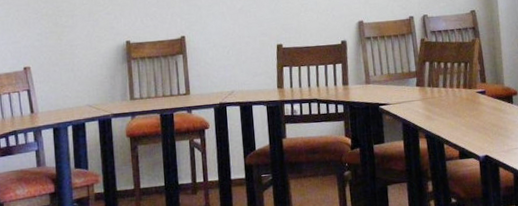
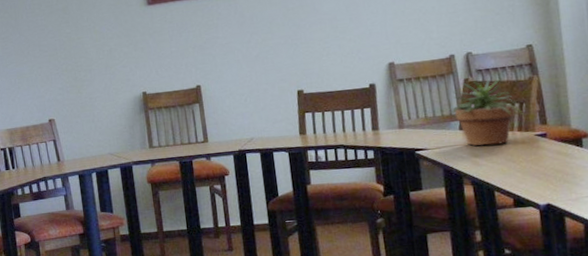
potted plant: none [407,38,468,102] -> present [448,77,524,147]

